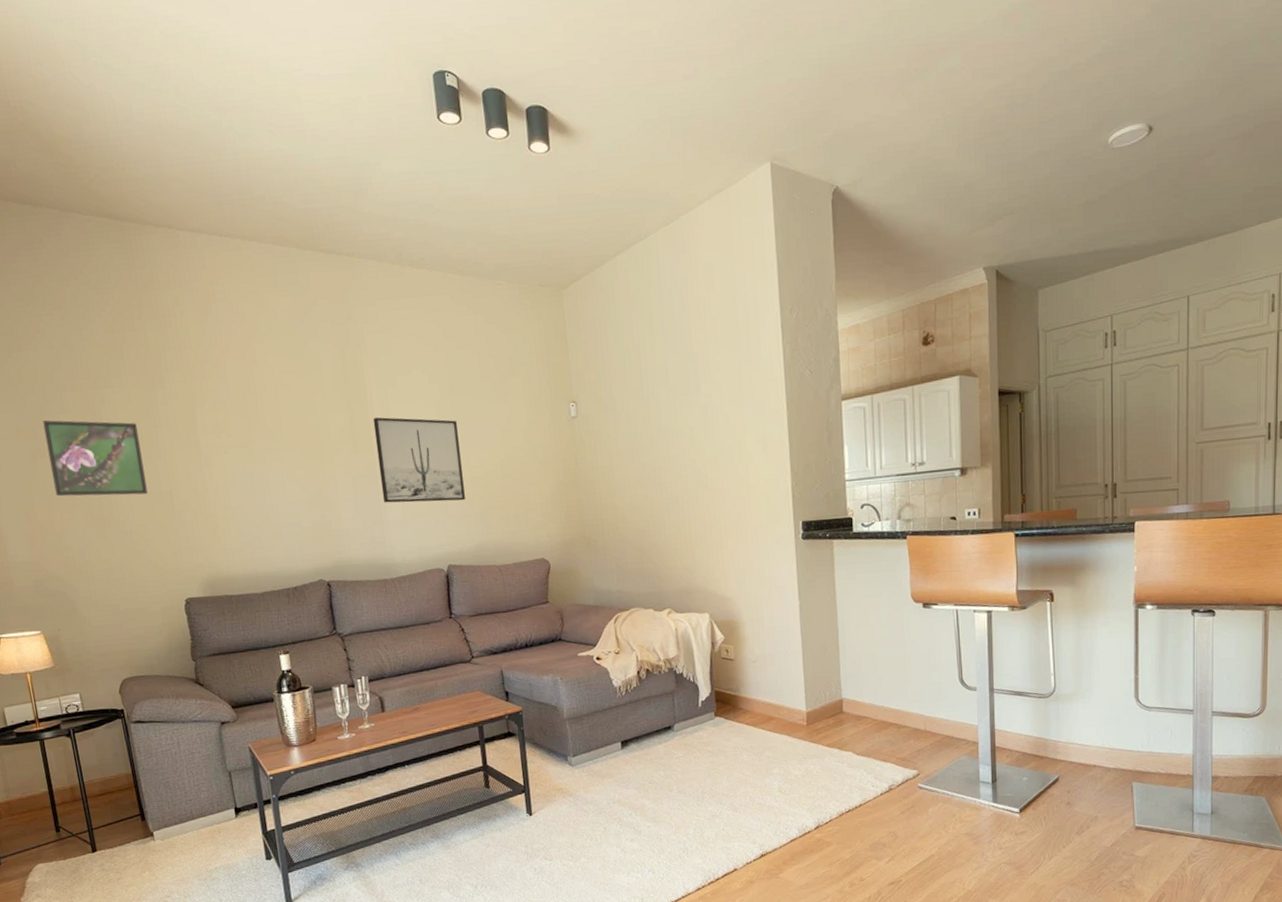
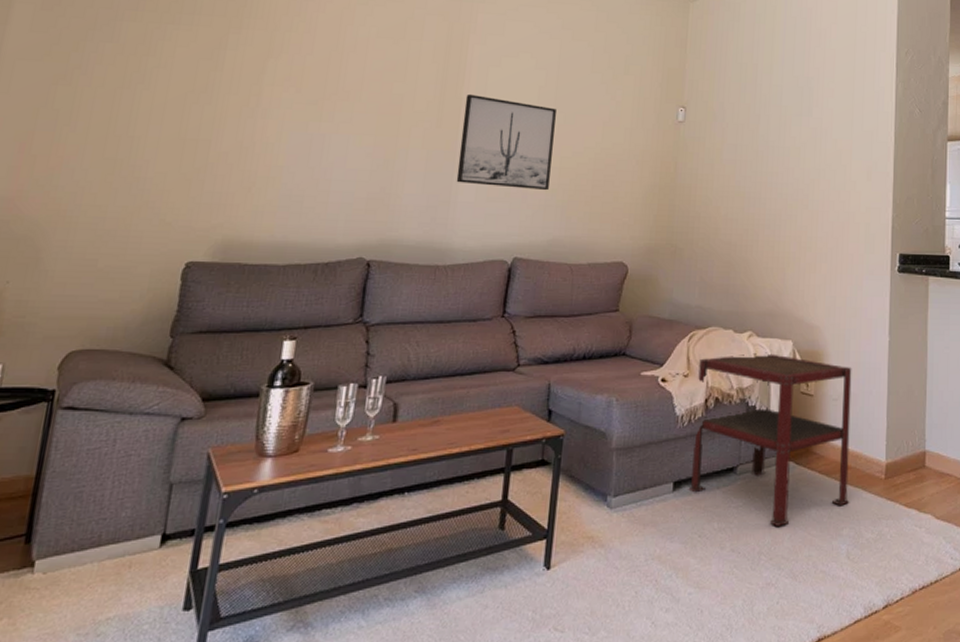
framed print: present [43,420,148,497] -> none [66,47,194,139]
side table: none [627,625,776,771] -> present [688,352,852,526]

